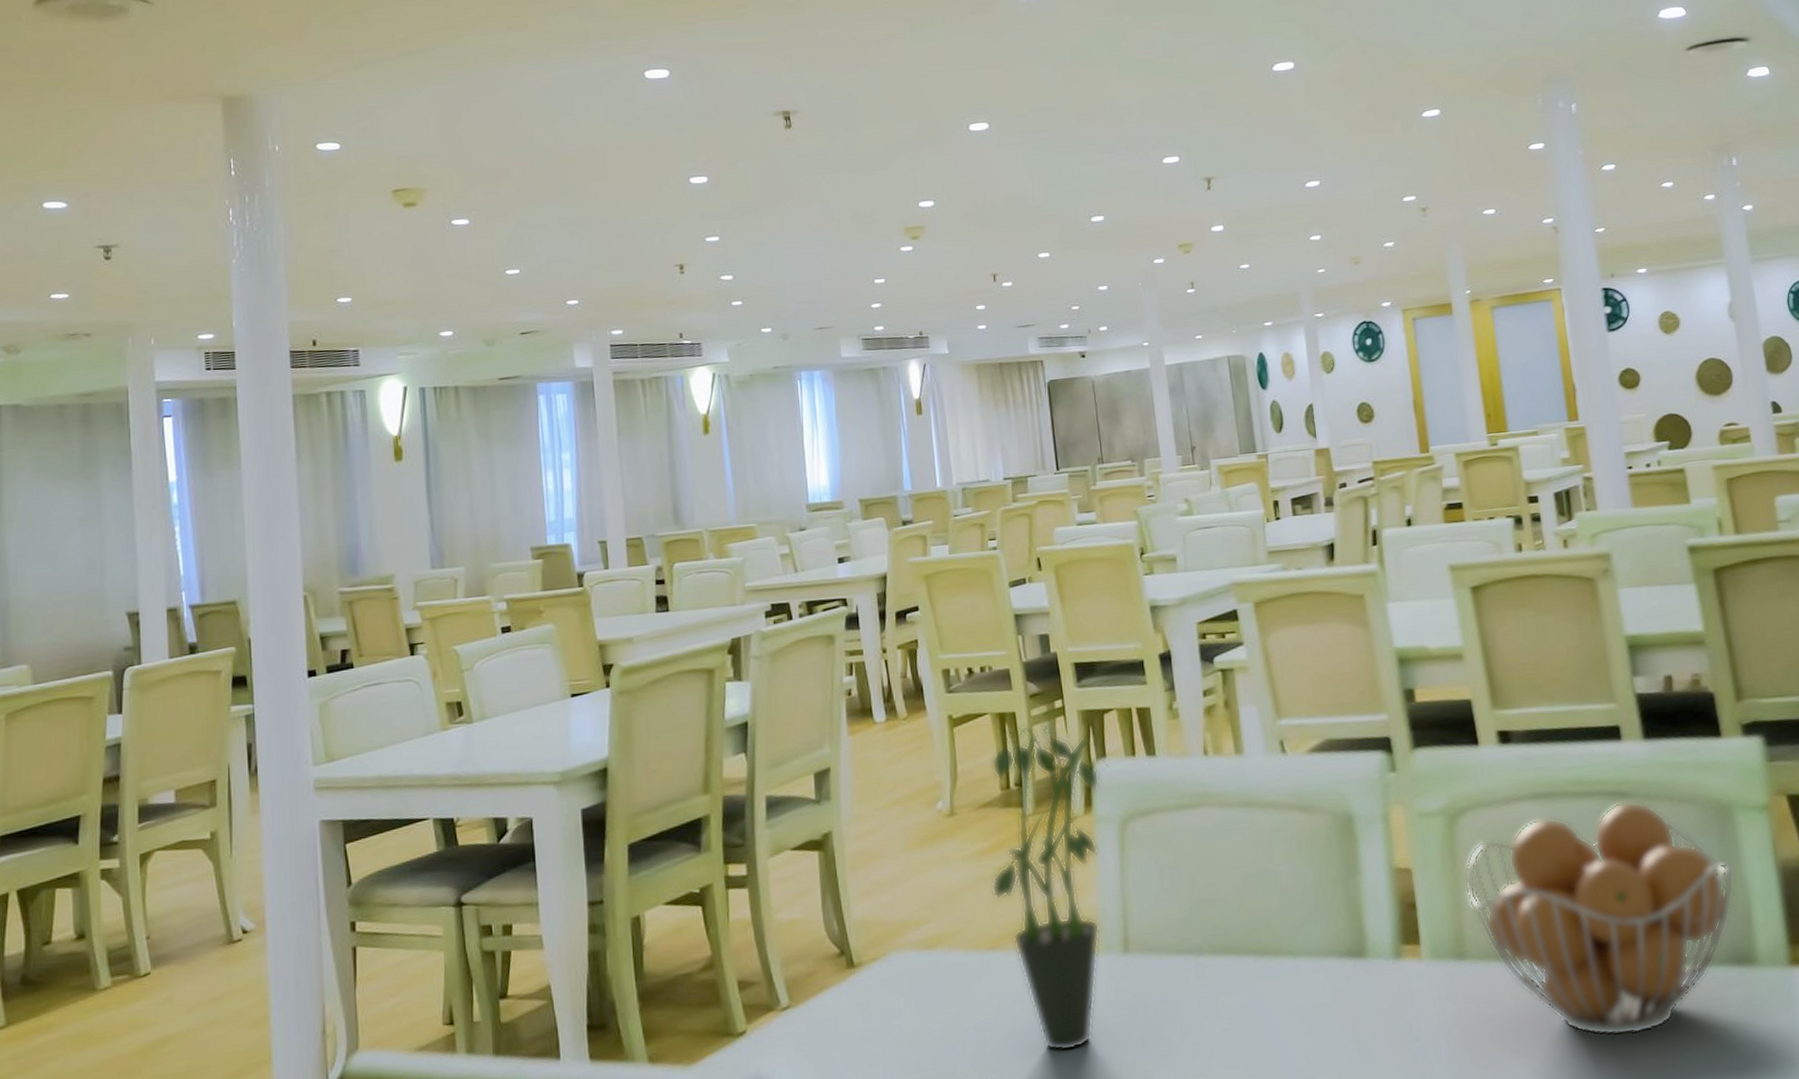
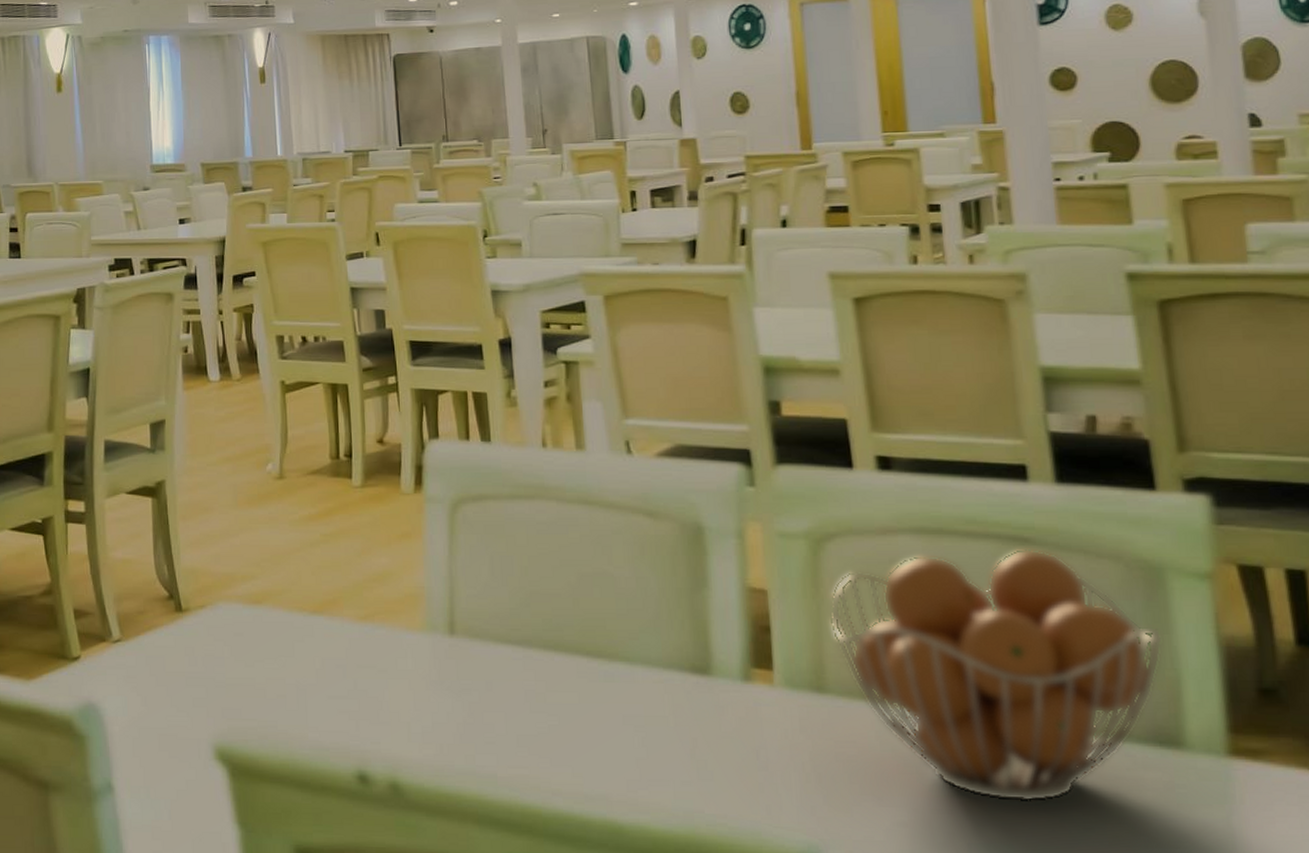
potted plant: present [991,724,1109,1052] -> none [318,398,442,723]

